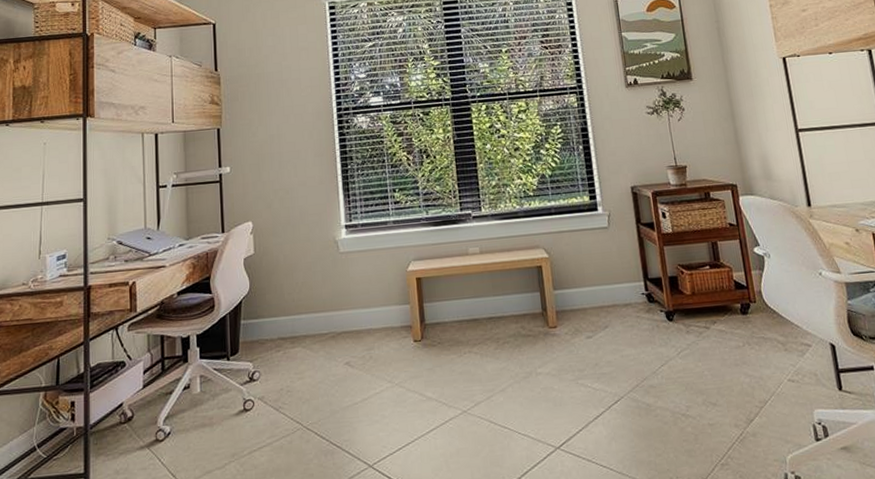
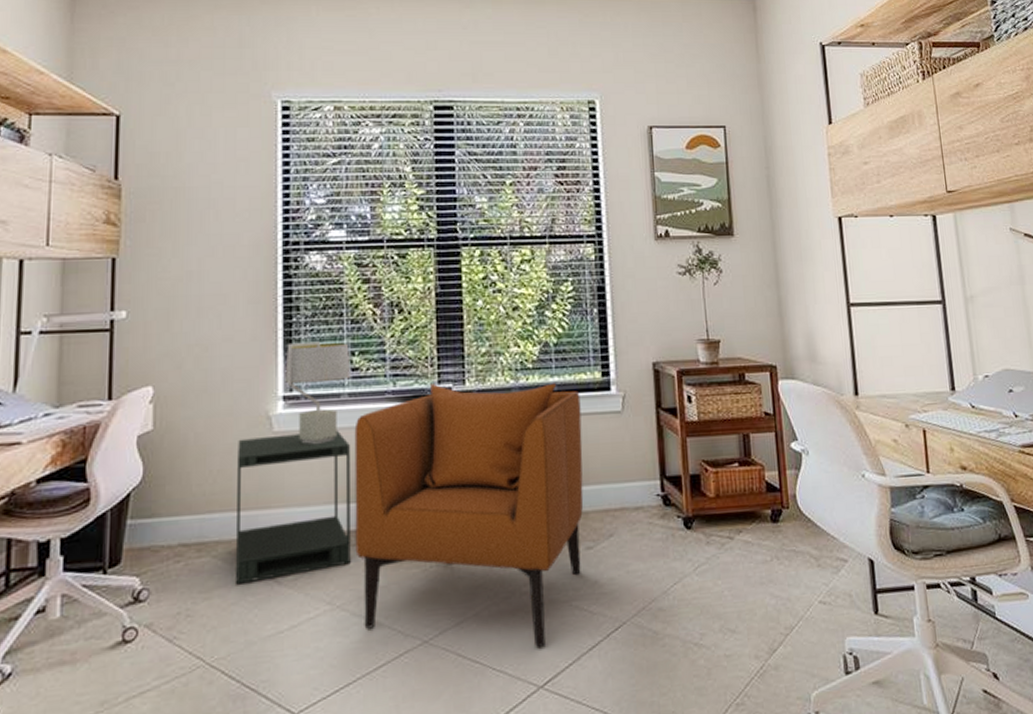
side table: none [315,249,404,368] -> present [236,430,351,585]
table lamp: none [345,182,394,262] -> present [285,341,351,445]
armchair: none [399,207,584,417] -> present [354,383,584,649]

